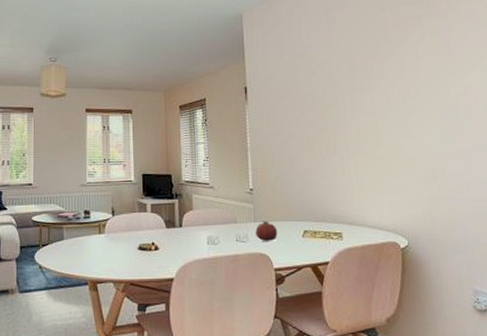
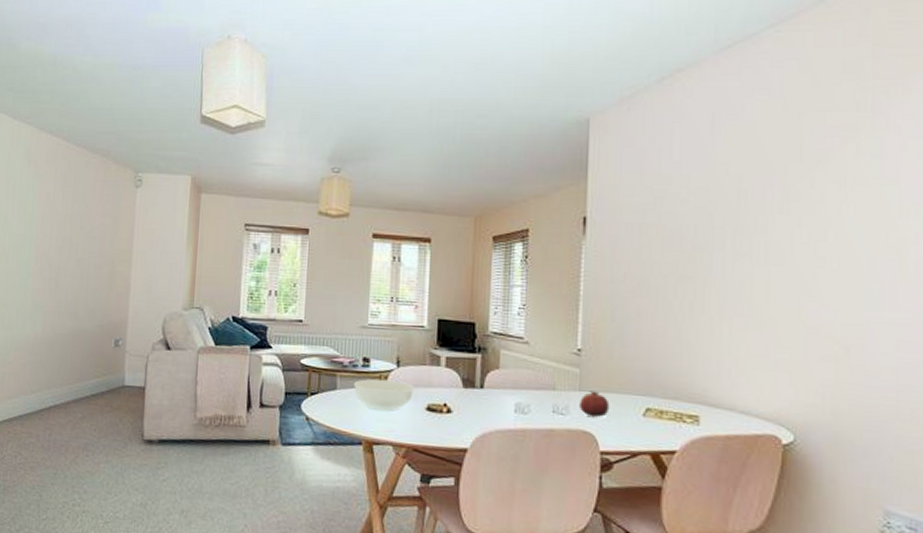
bowl: none [77,227,128,255] -> present [353,379,414,413]

